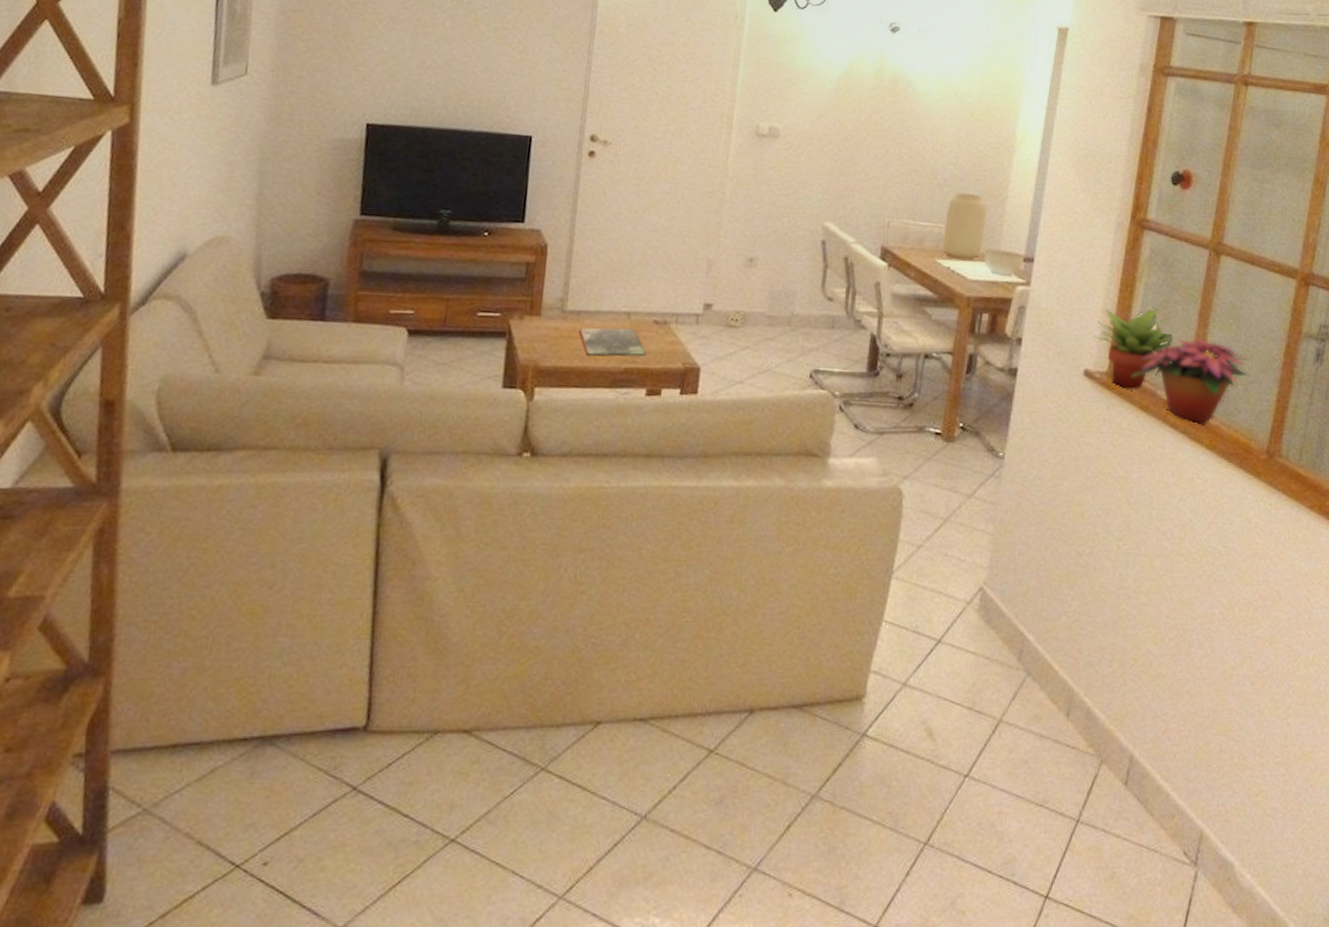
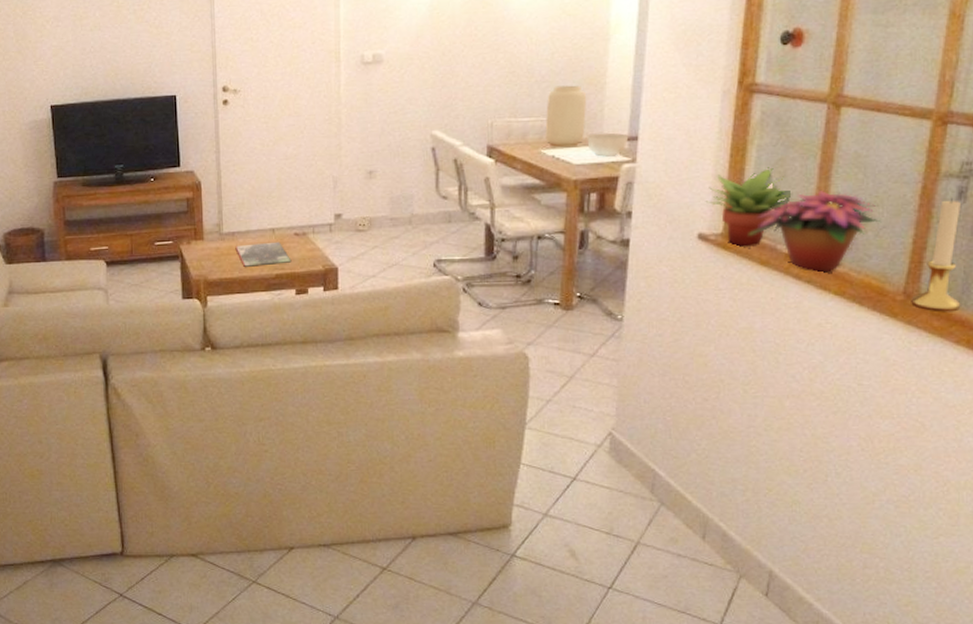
candle holder: none [1273,358,1318,476] -> present [911,197,961,313]

